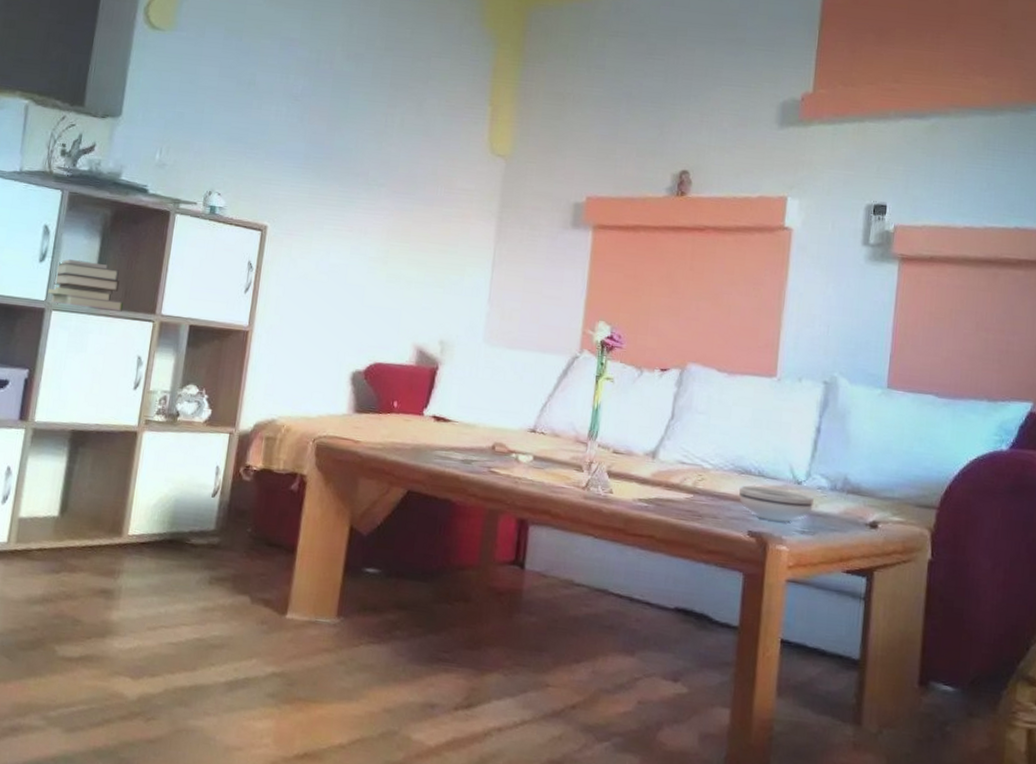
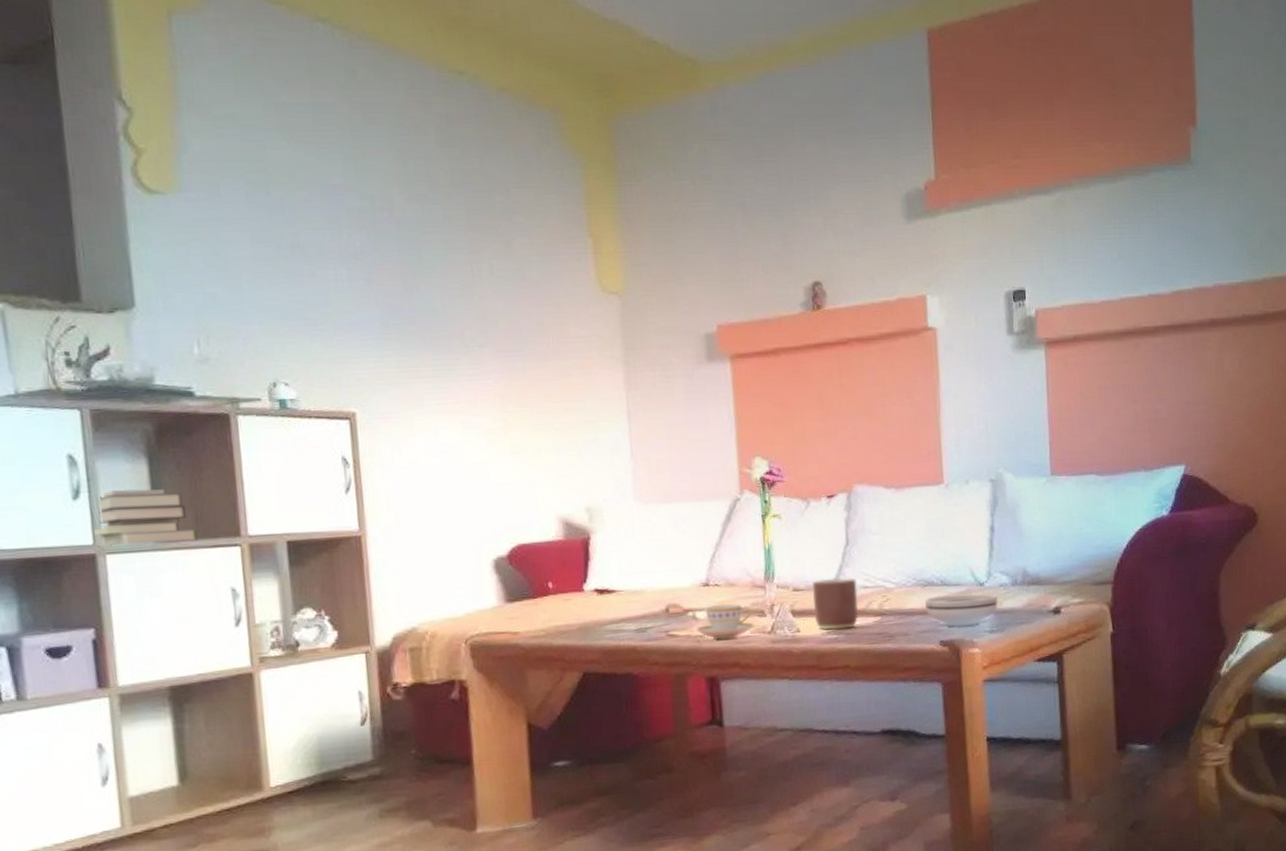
teacup: none [515,451,572,487] -> present [695,604,755,640]
mug: none [629,446,675,500] -> present [811,578,858,631]

